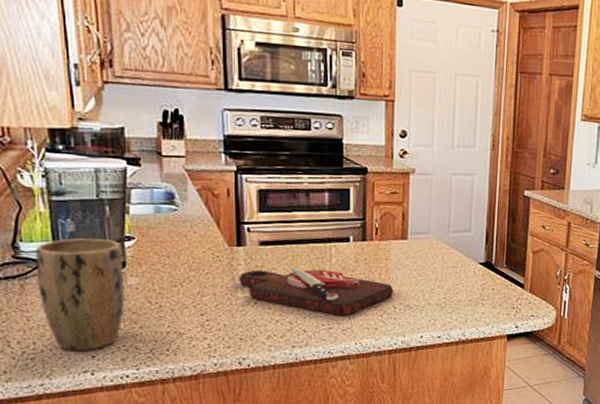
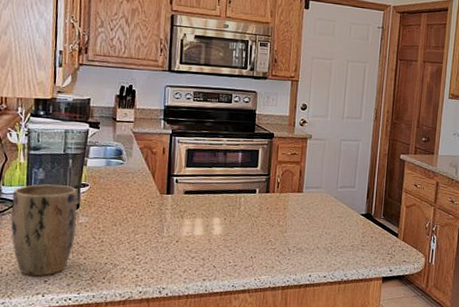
cutting board: present [238,267,394,315] -> none [165,212,290,255]

